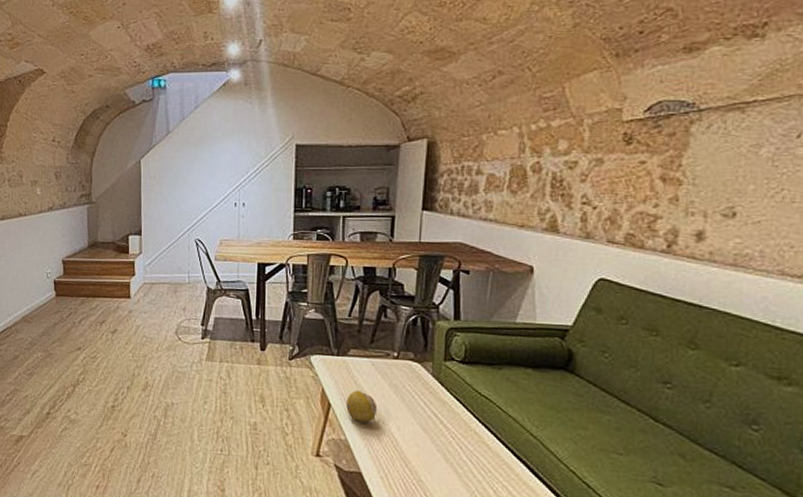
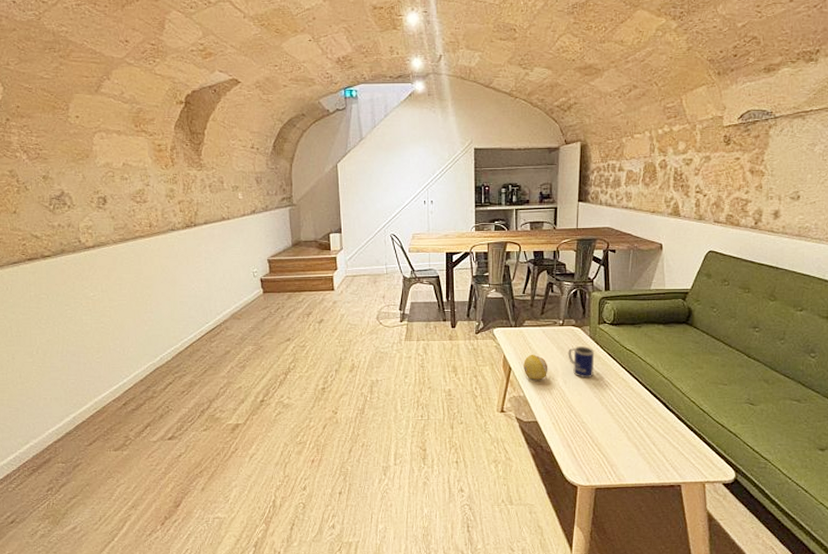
mug: none [403,386,439,427] -> present [568,346,595,378]

